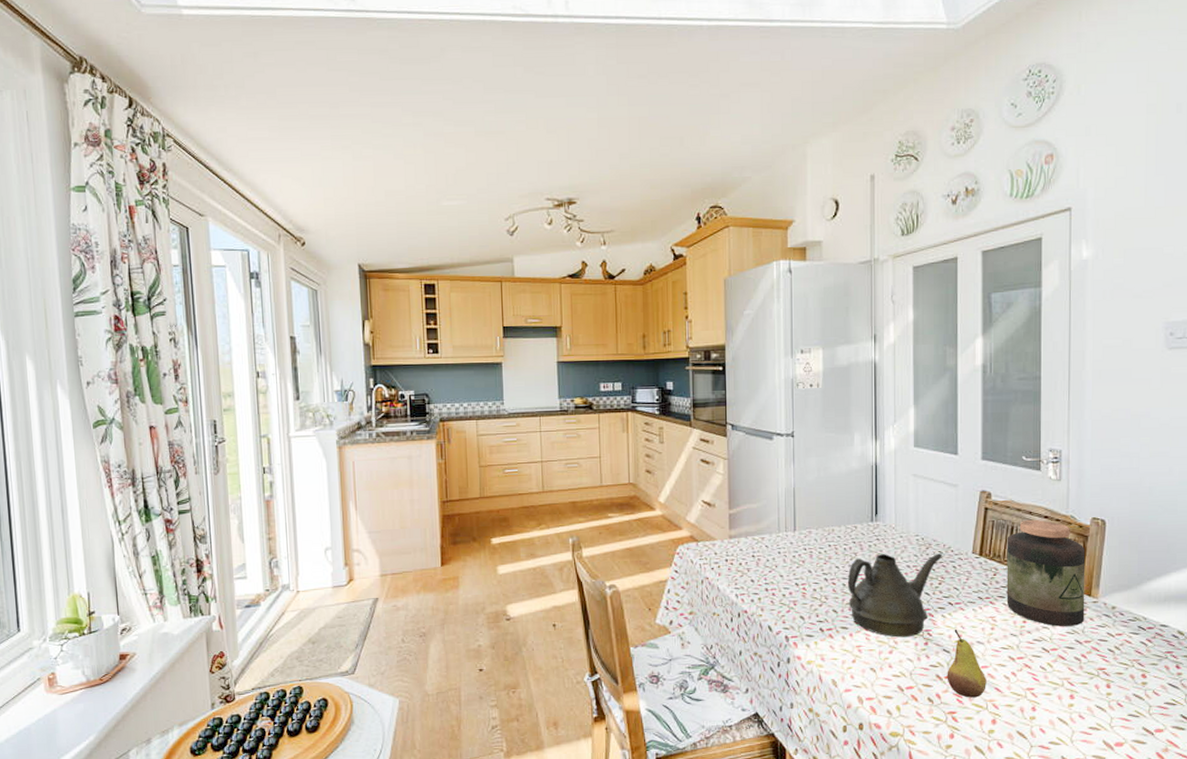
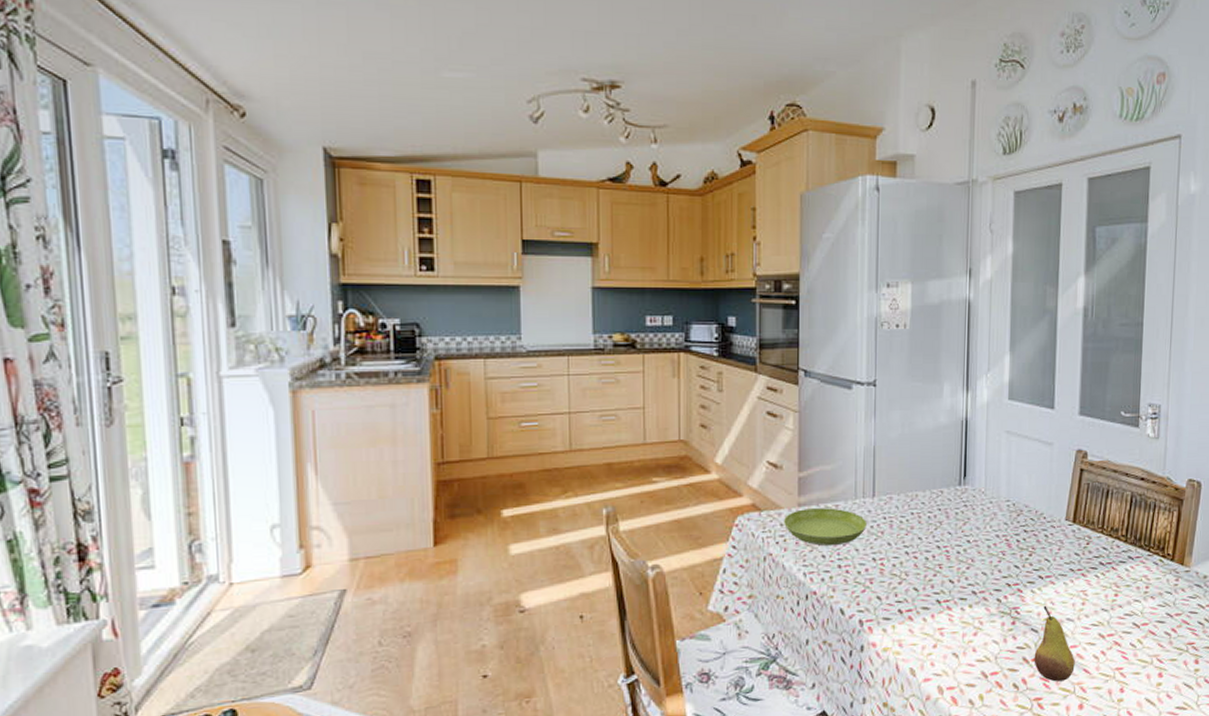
saucer: none [717,540,789,572] -> present [783,508,867,546]
teapot: present [847,553,942,638] -> none [930,521,1034,617]
jar: present [1006,519,1085,626] -> none [1098,481,1179,599]

